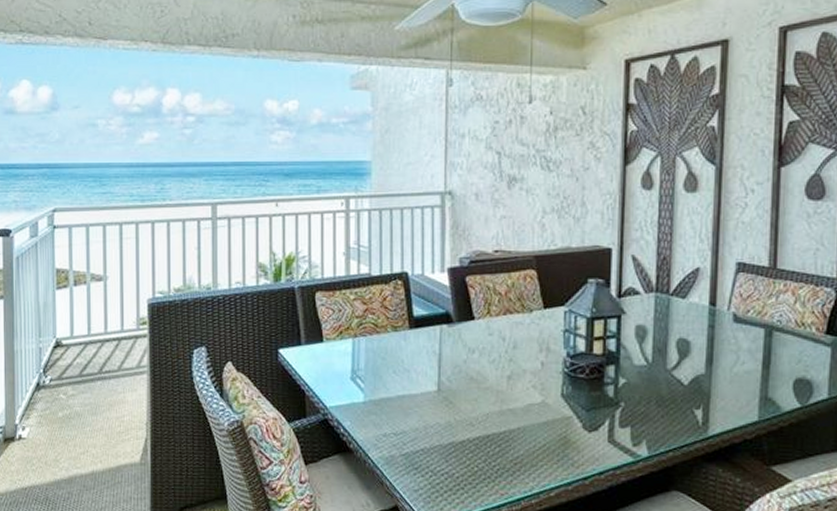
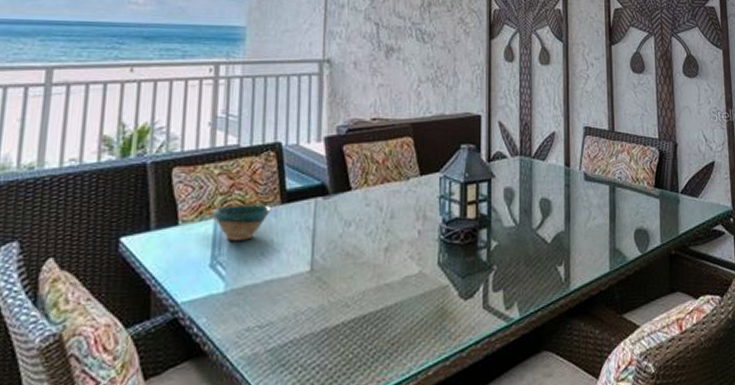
bowl: none [350,328,401,359] -> present [212,205,272,241]

